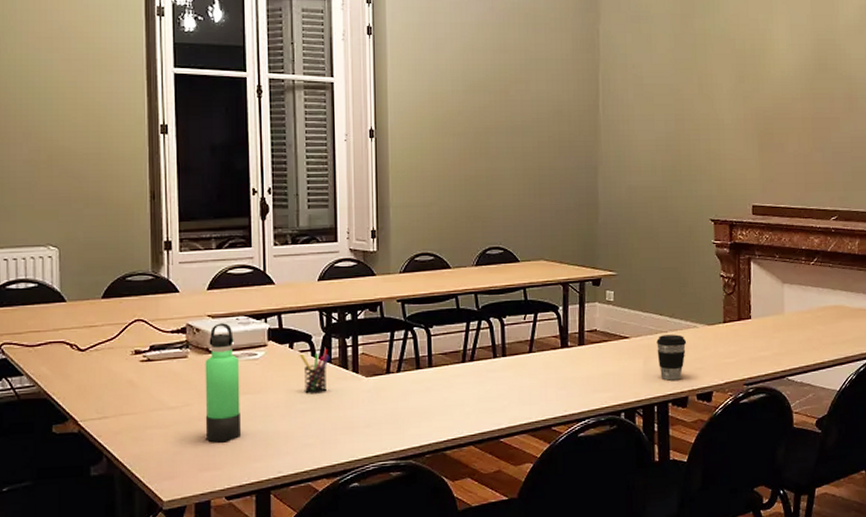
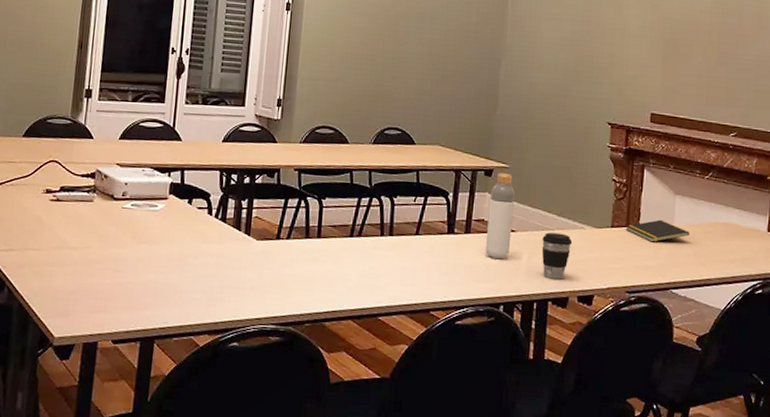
thermos bottle: present [205,323,241,443] -> none [100,172,141,288]
pen holder: present [299,349,330,394] -> none [196,209,225,251]
bottle: none [600,281,626,367] -> present [485,173,516,259]
notepad: none [737,310,800,333] -> present [625,219,690,242]

